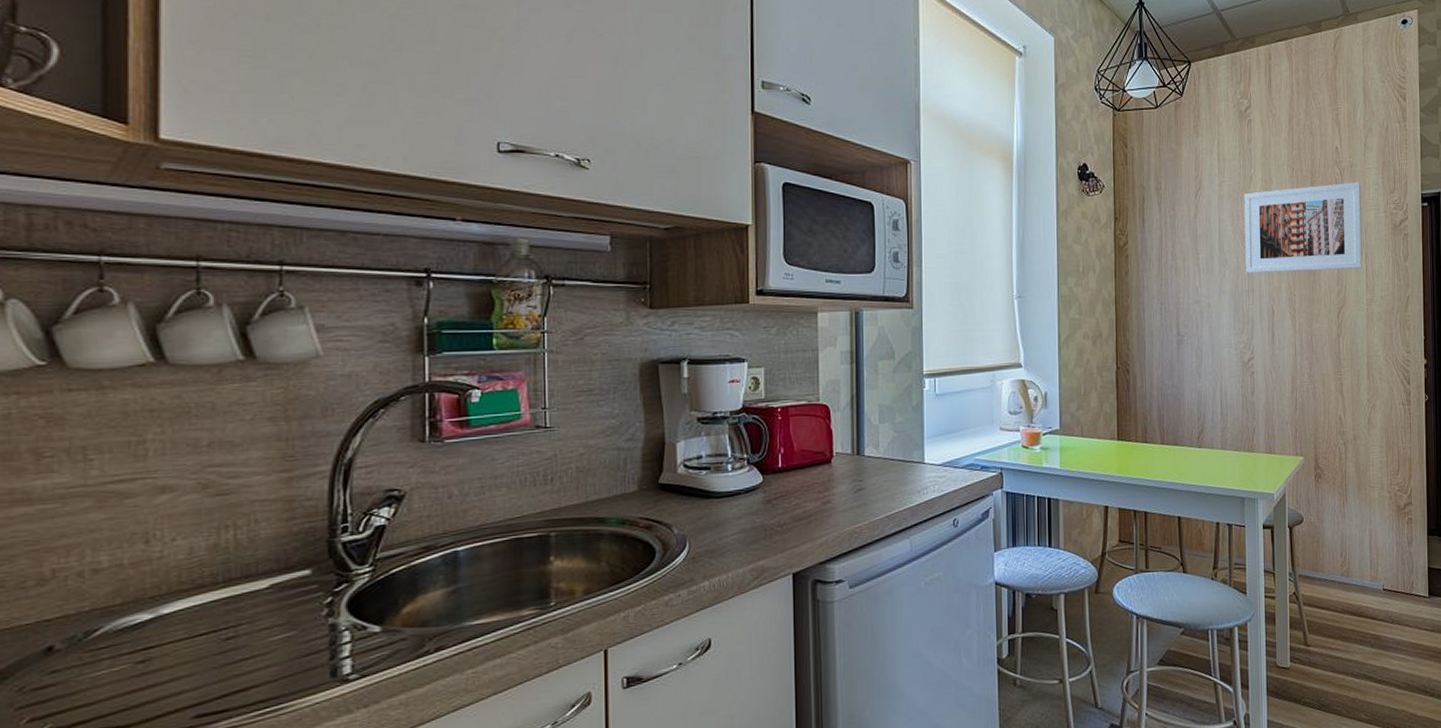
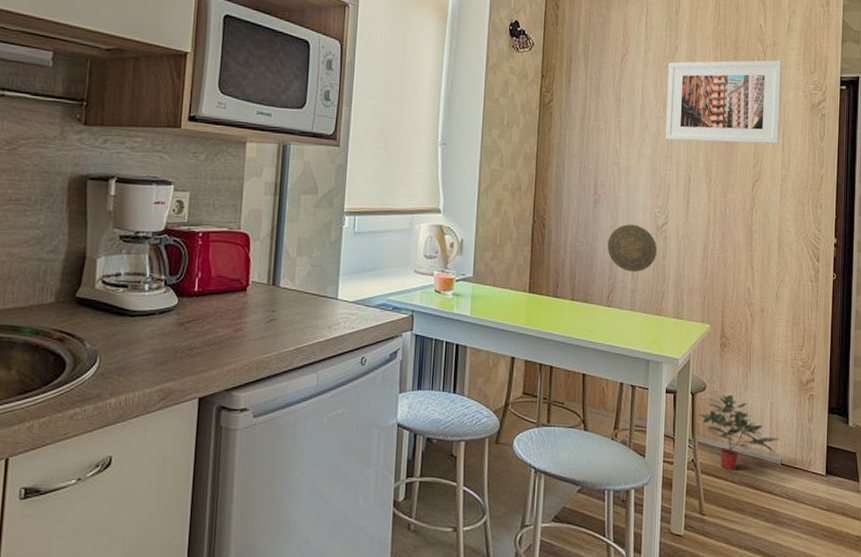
decorative plate: none [1194,362,1245,411] -> present [607,224,657,272]
potted plant: none [1296,524,1381,600] -> present [698,394,781,470]

